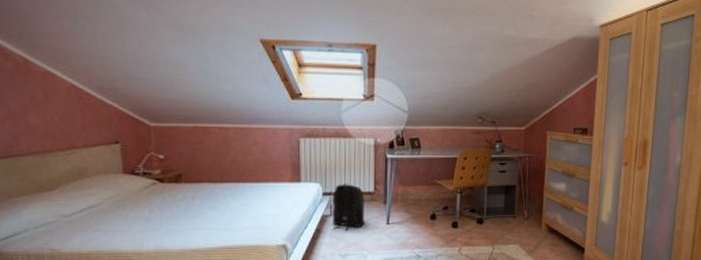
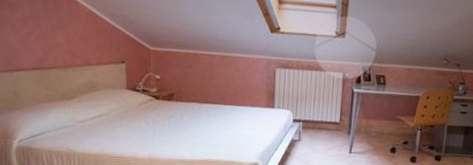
backpack: present [333,182,364,231] -> none [300,111,331,156]

